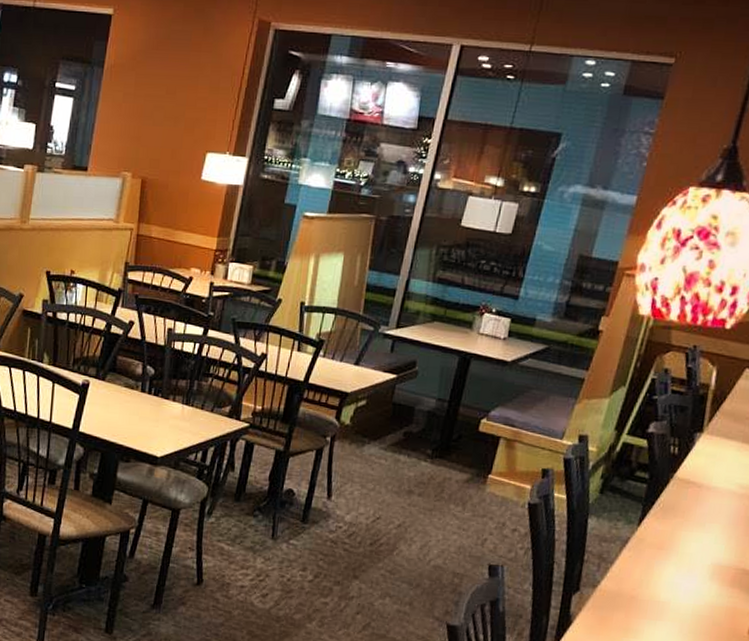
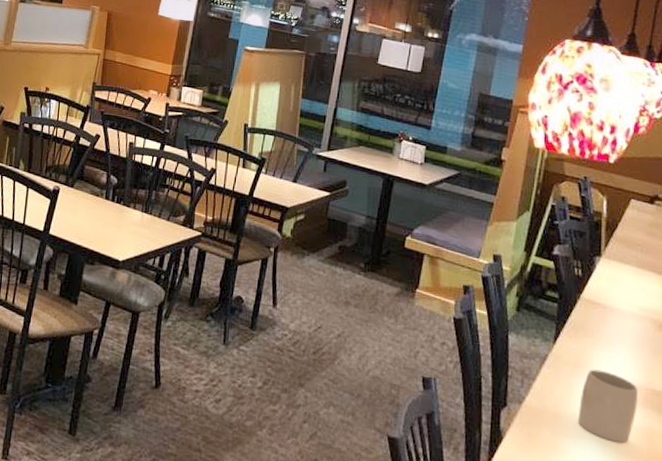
mug: none [656,550,727,623] -> present [577,369,638,443]

